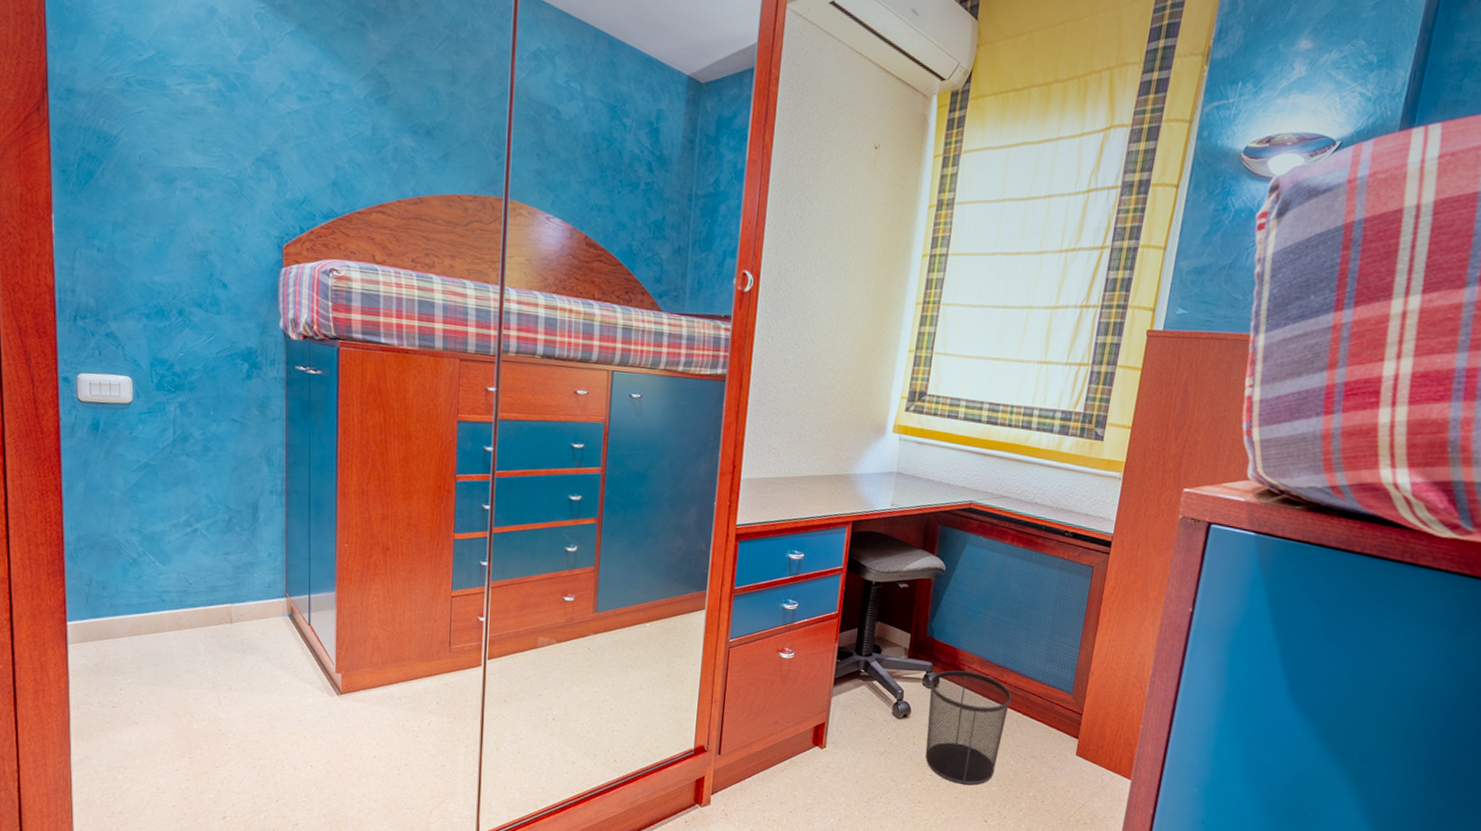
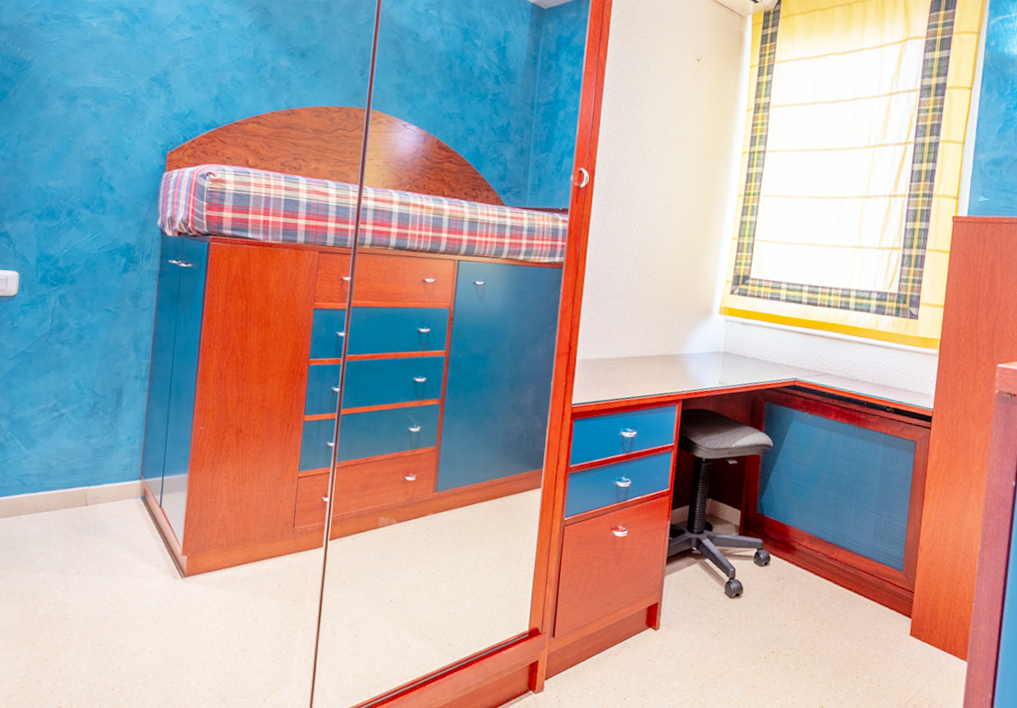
waste bin: present [925,670,1012,786] -> none [758,547,843,669]

